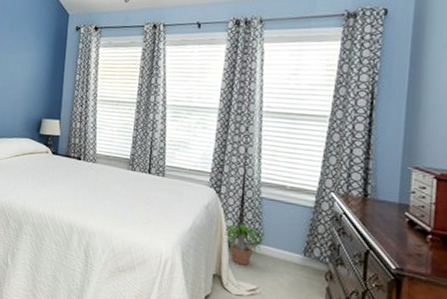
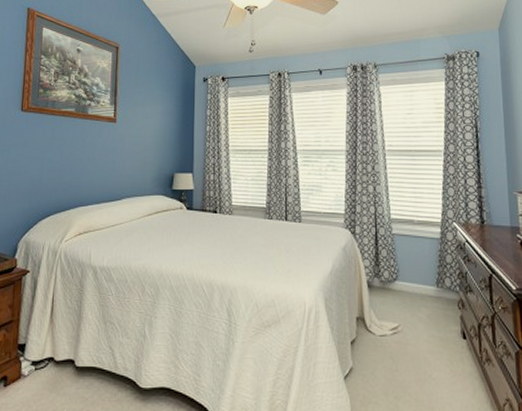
potted plant: present [224,223,263,266] -> none [363,261,400,304]

